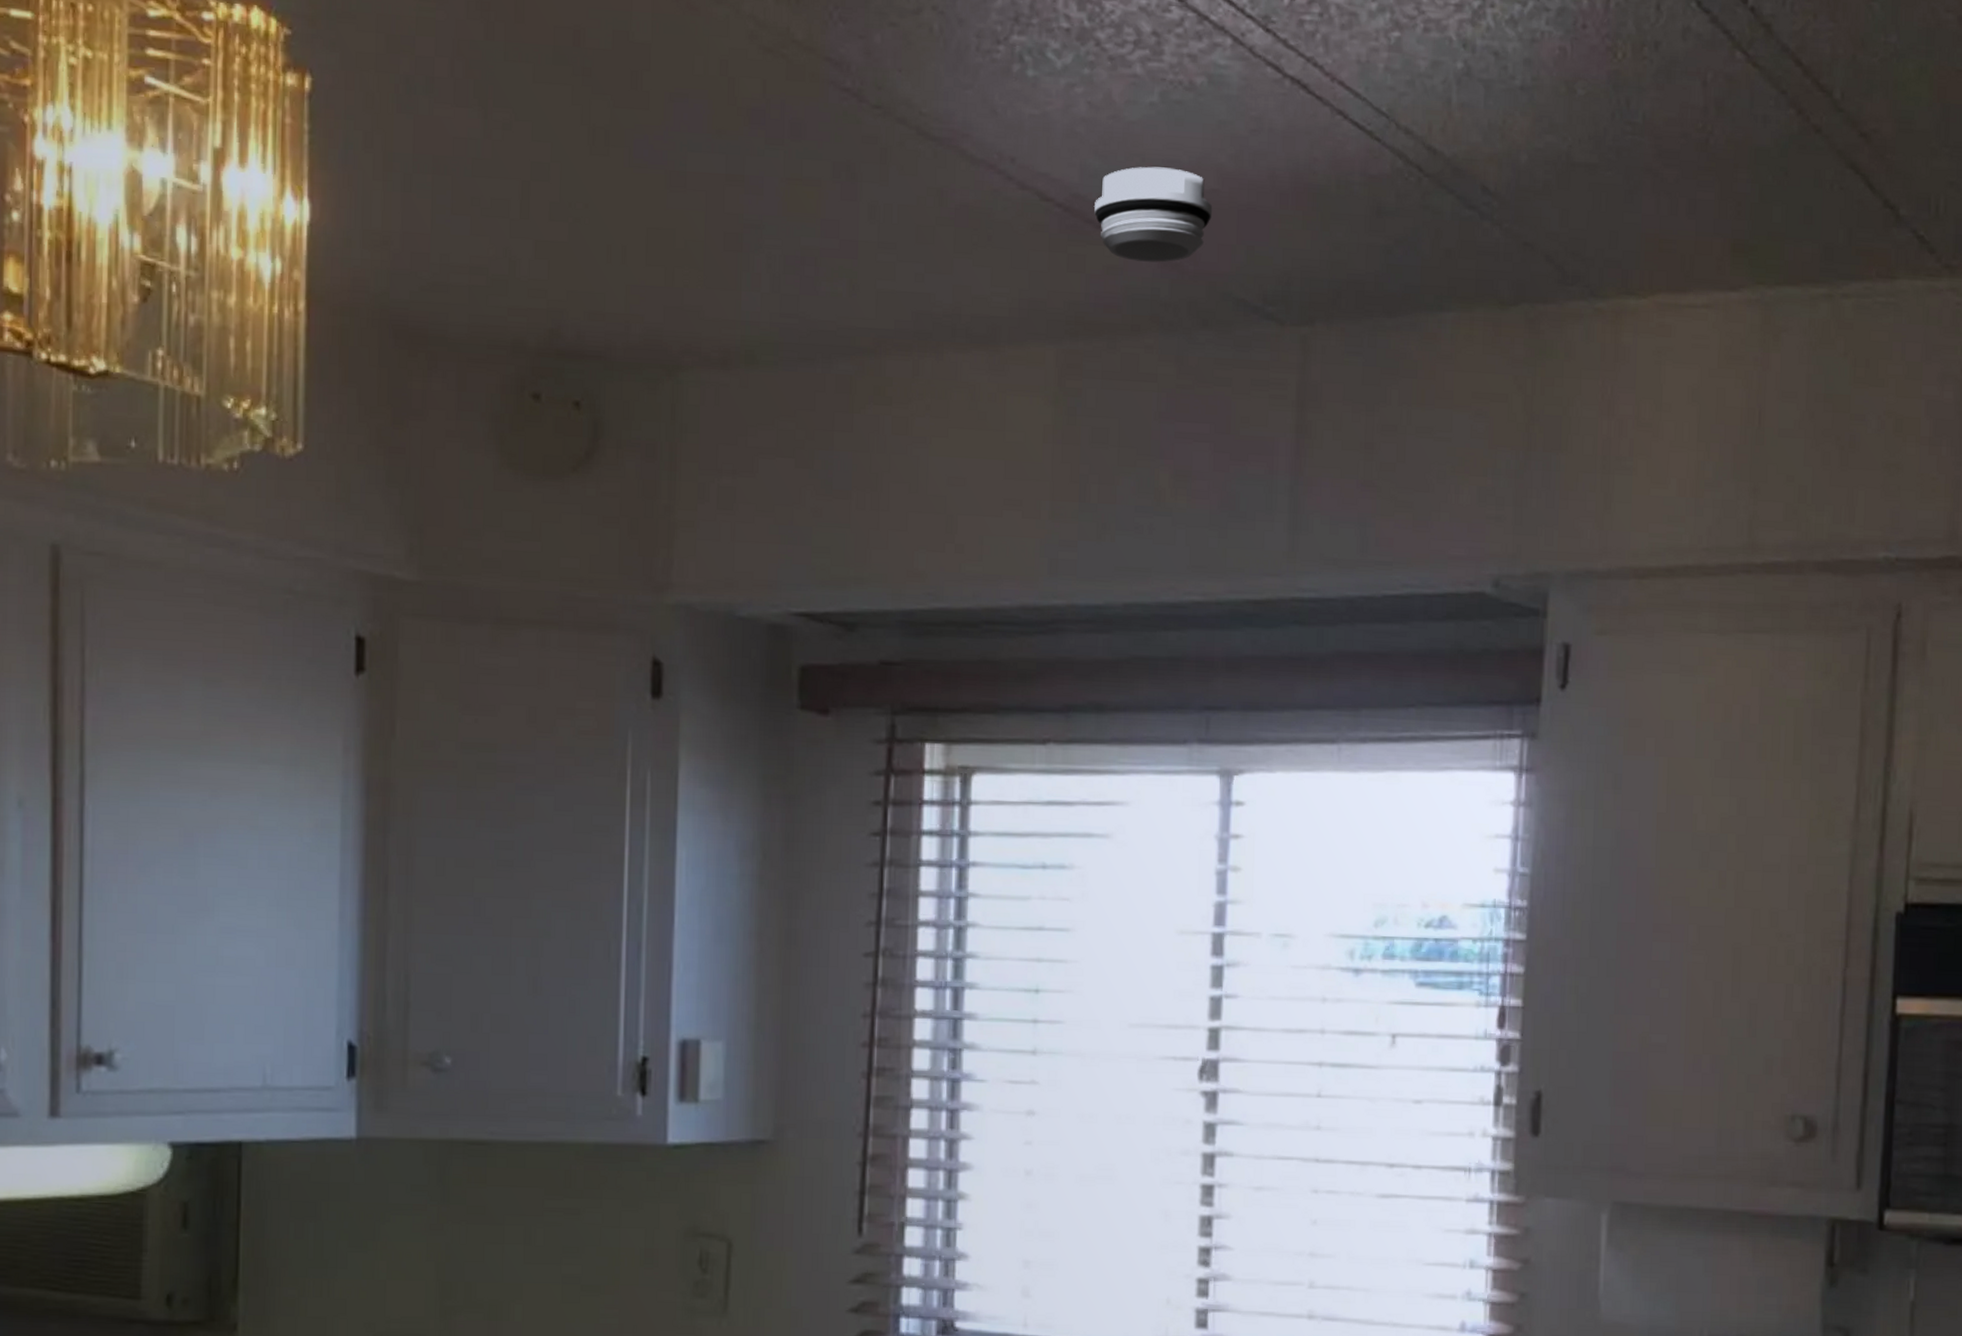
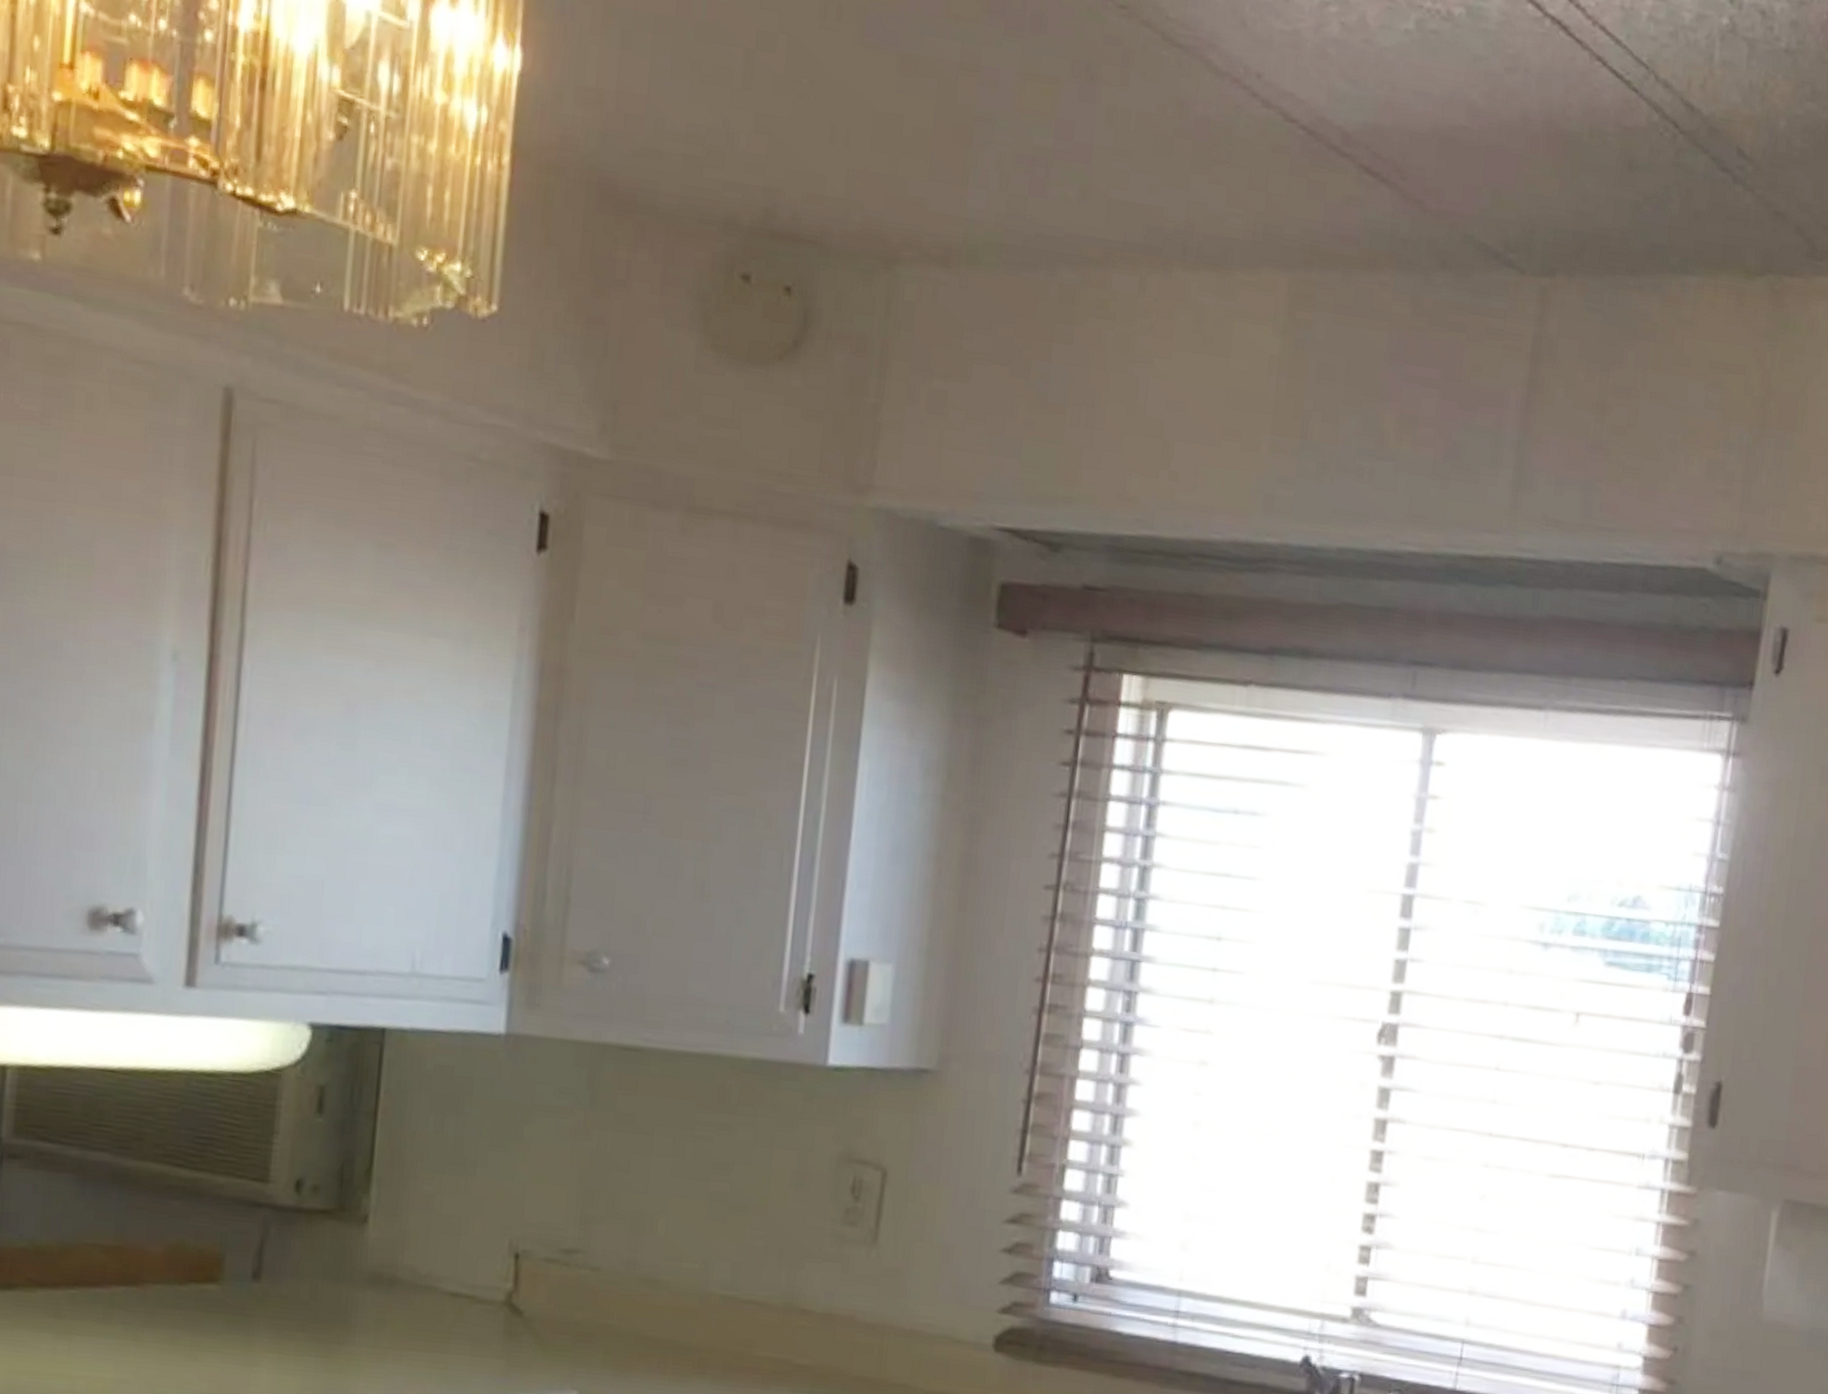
smoke detector: present [1094,166,1213,263] -> none [1339,95,1461,198]

